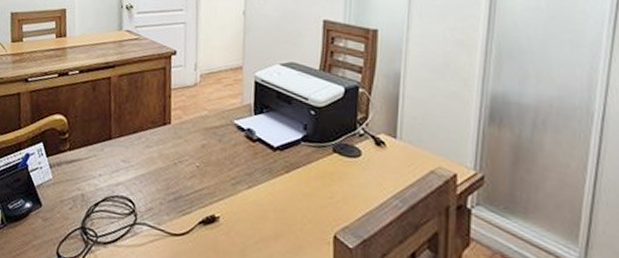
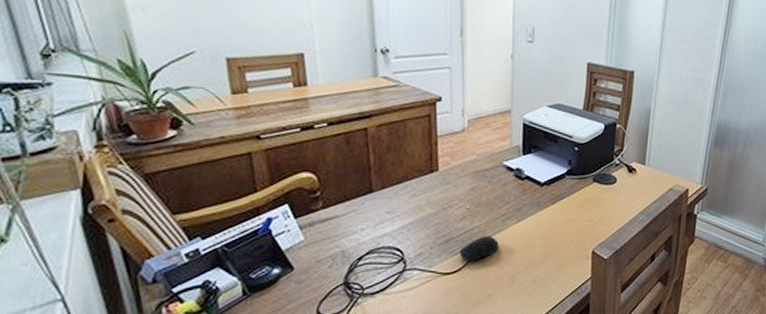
computer mouse: none [187,198,228,227] -> present [458,235,499,263]

